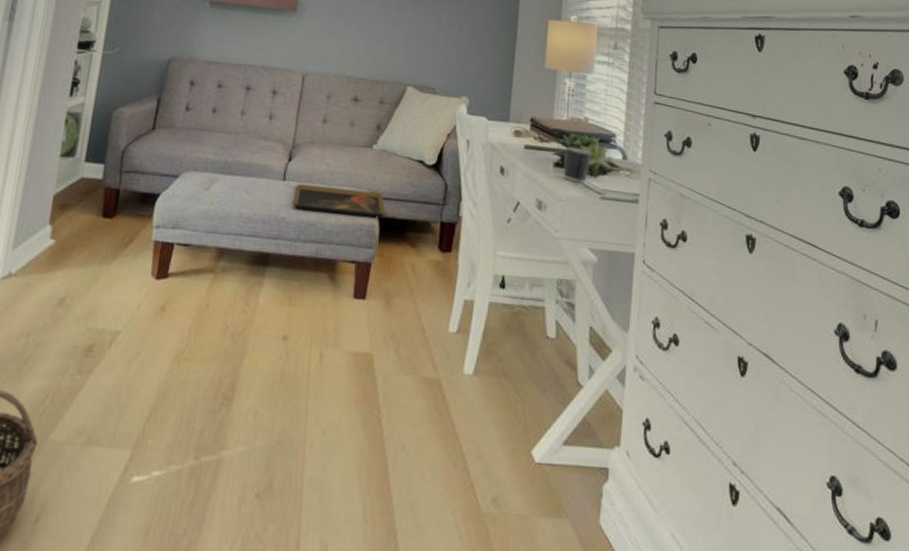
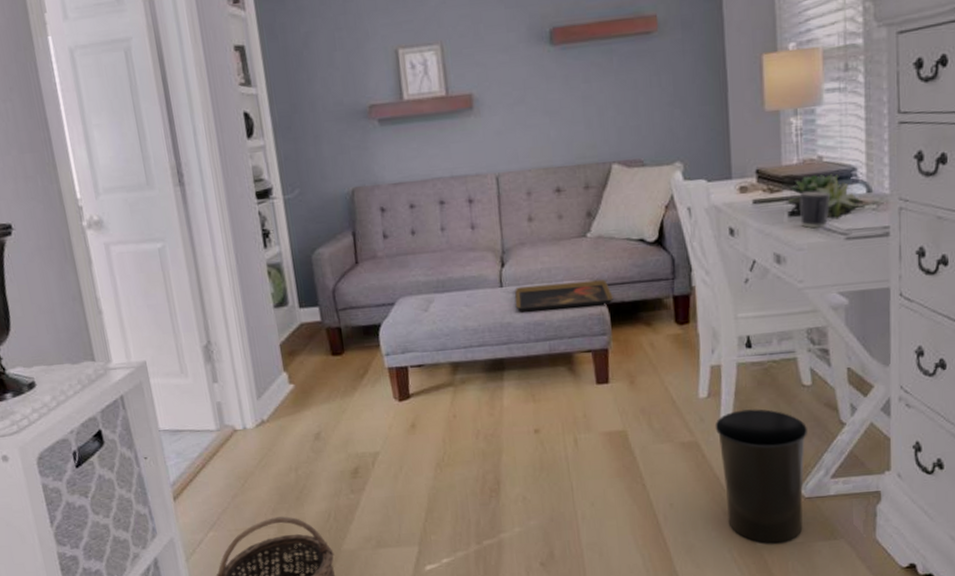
waste bin: none [456,352,546,512] -> present [715,409,807,543]

